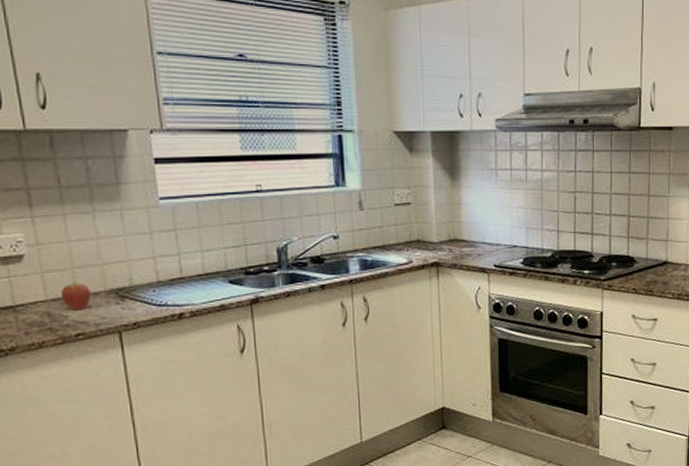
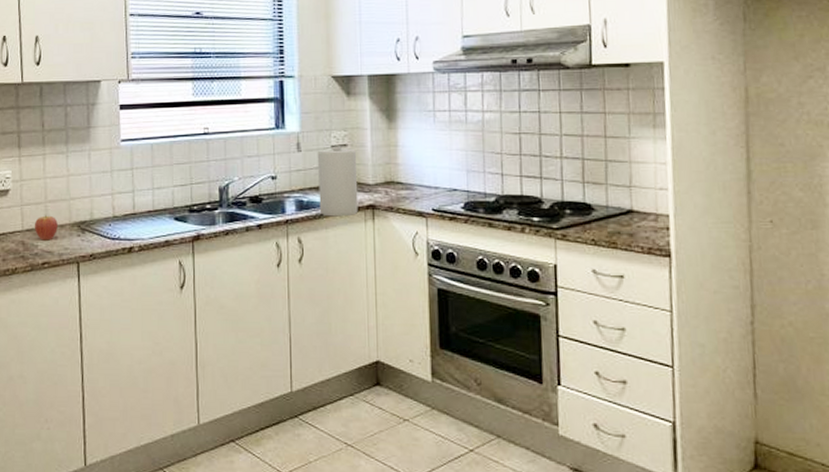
paper towel holder: none [380,204,423,275] -> present [317,146,359,217]

